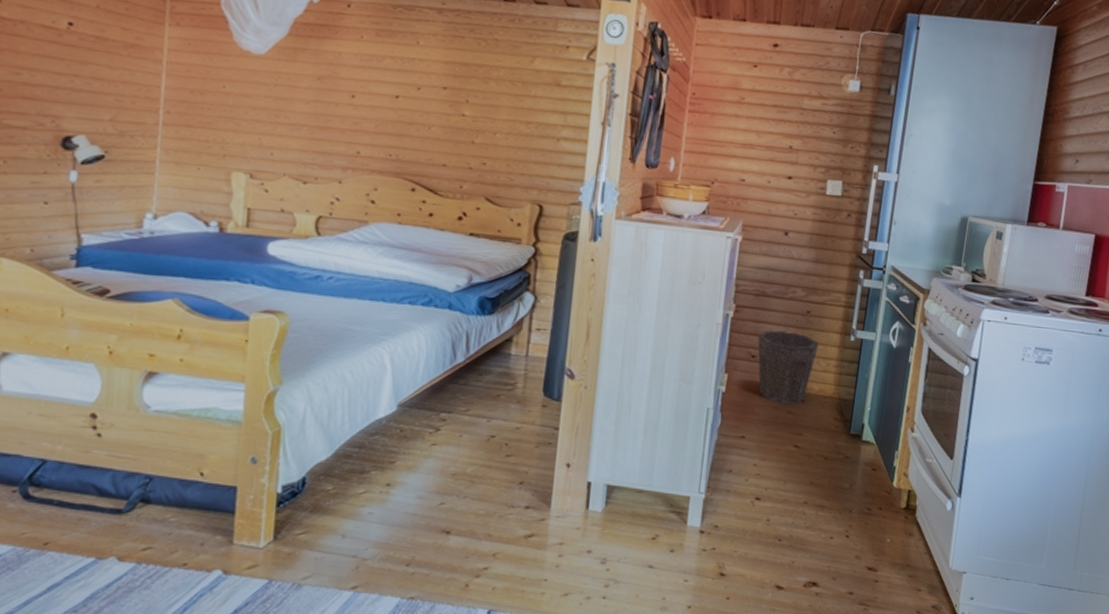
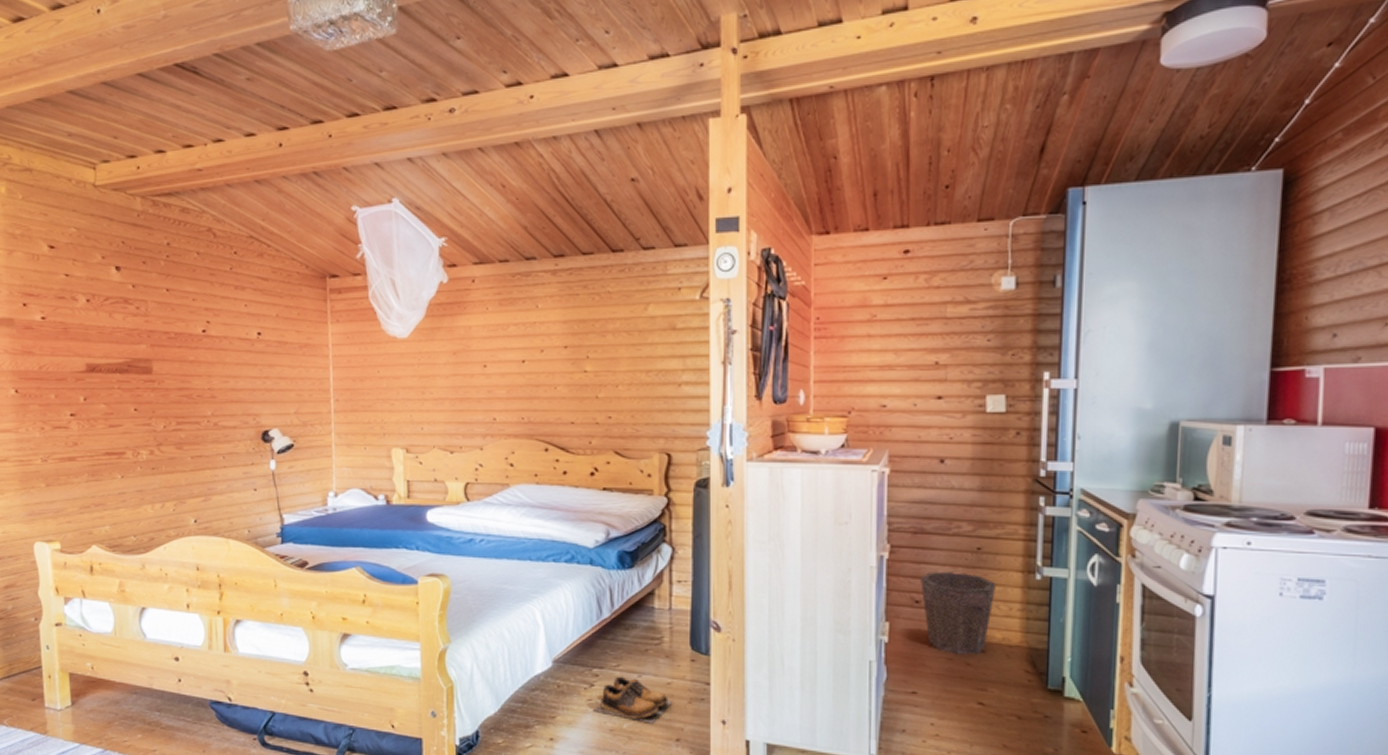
shoes: none [436,421,520,468] -> present [593,676,673,724]

